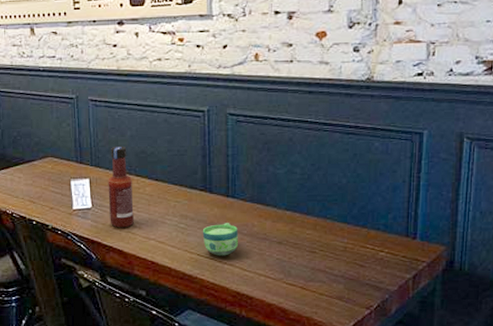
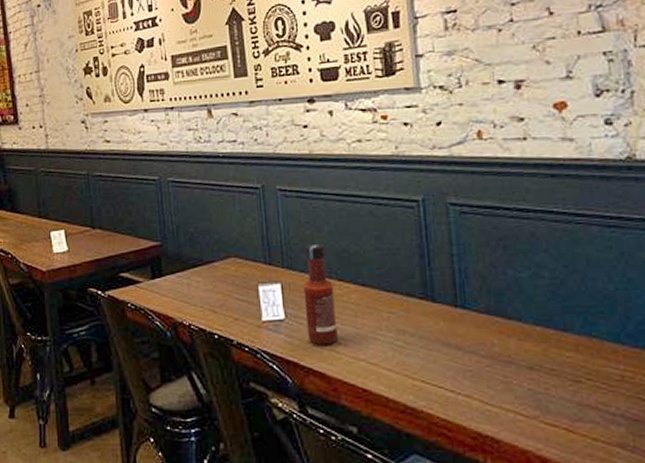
cup: present [202,223,239,256] -> none [426,340,475,384]

